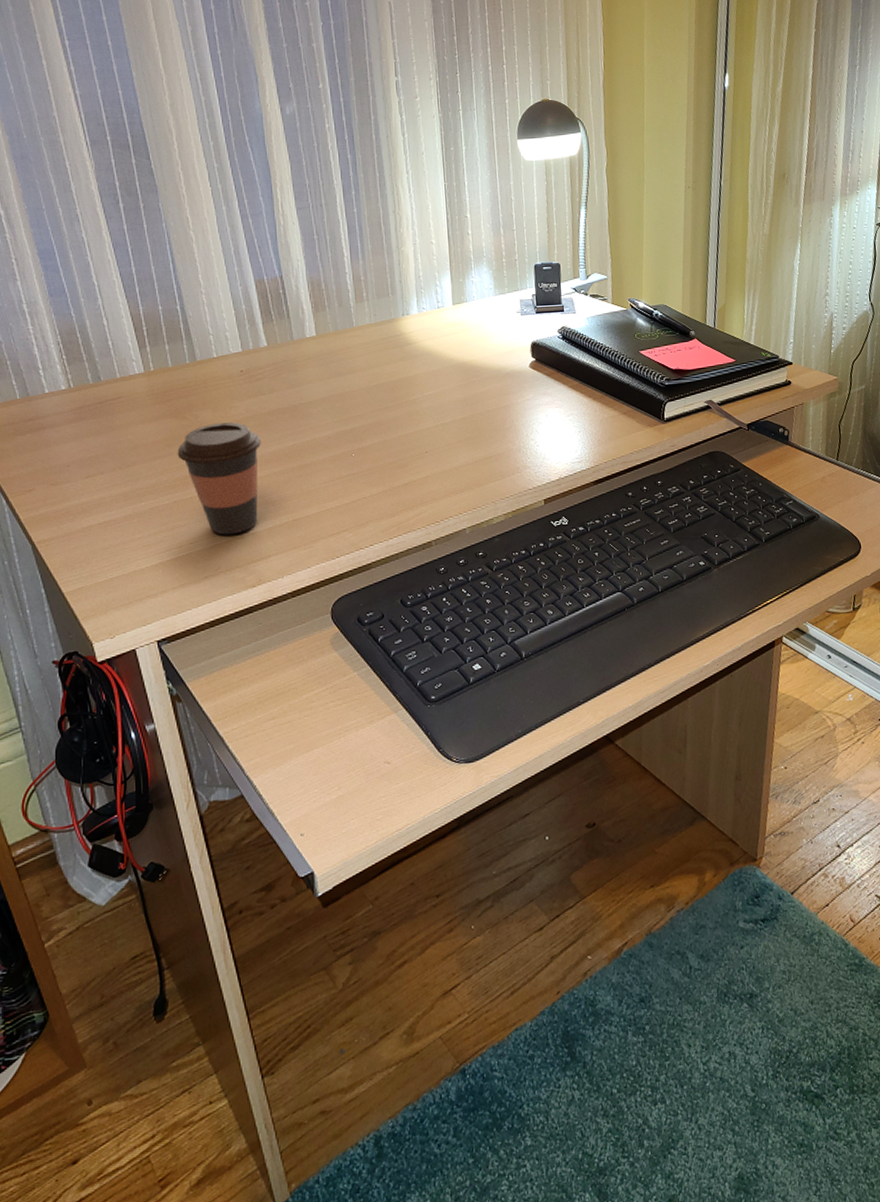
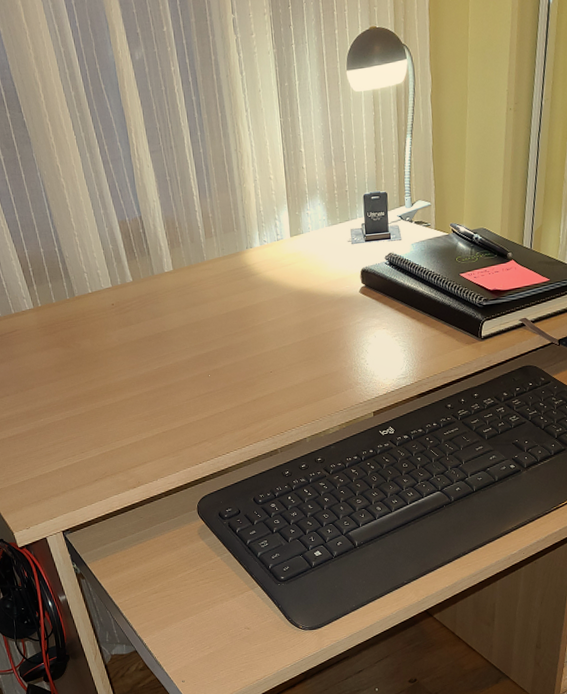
coffee cup: present [177,422,262,535] -> none [65,349,134,446]

